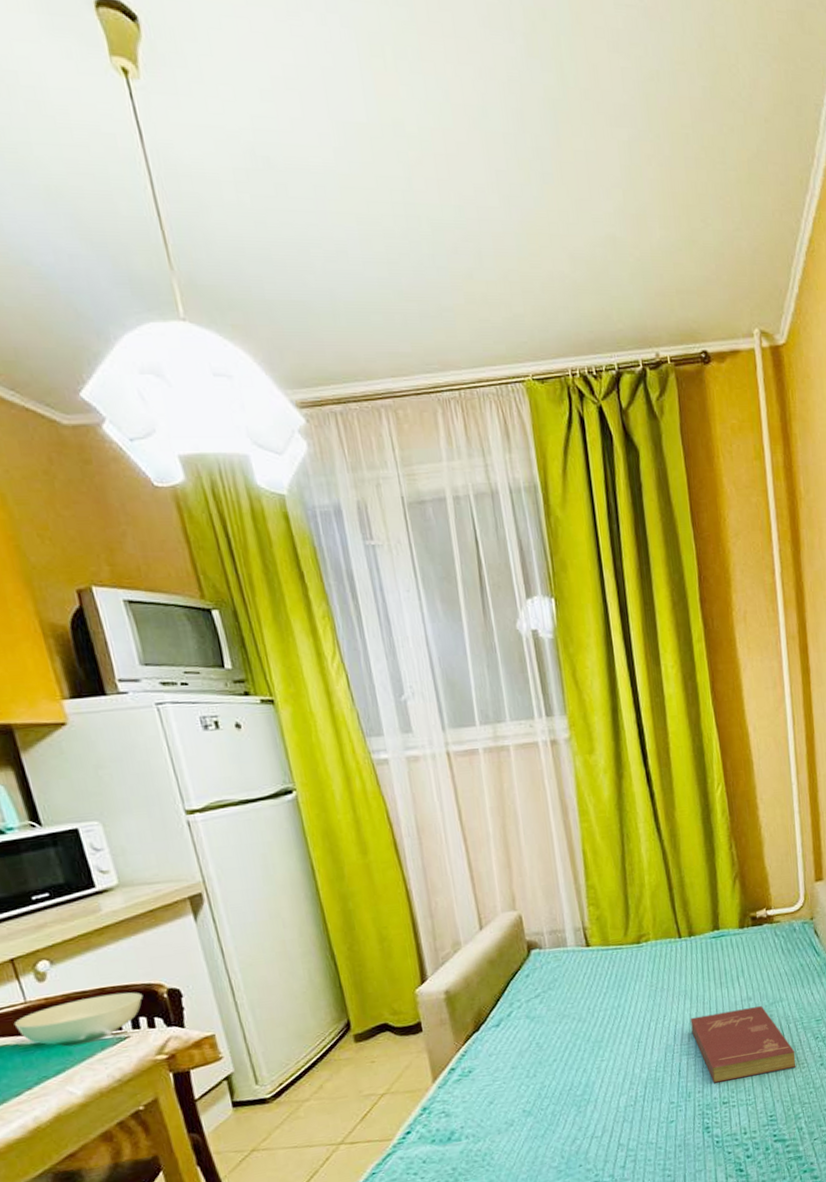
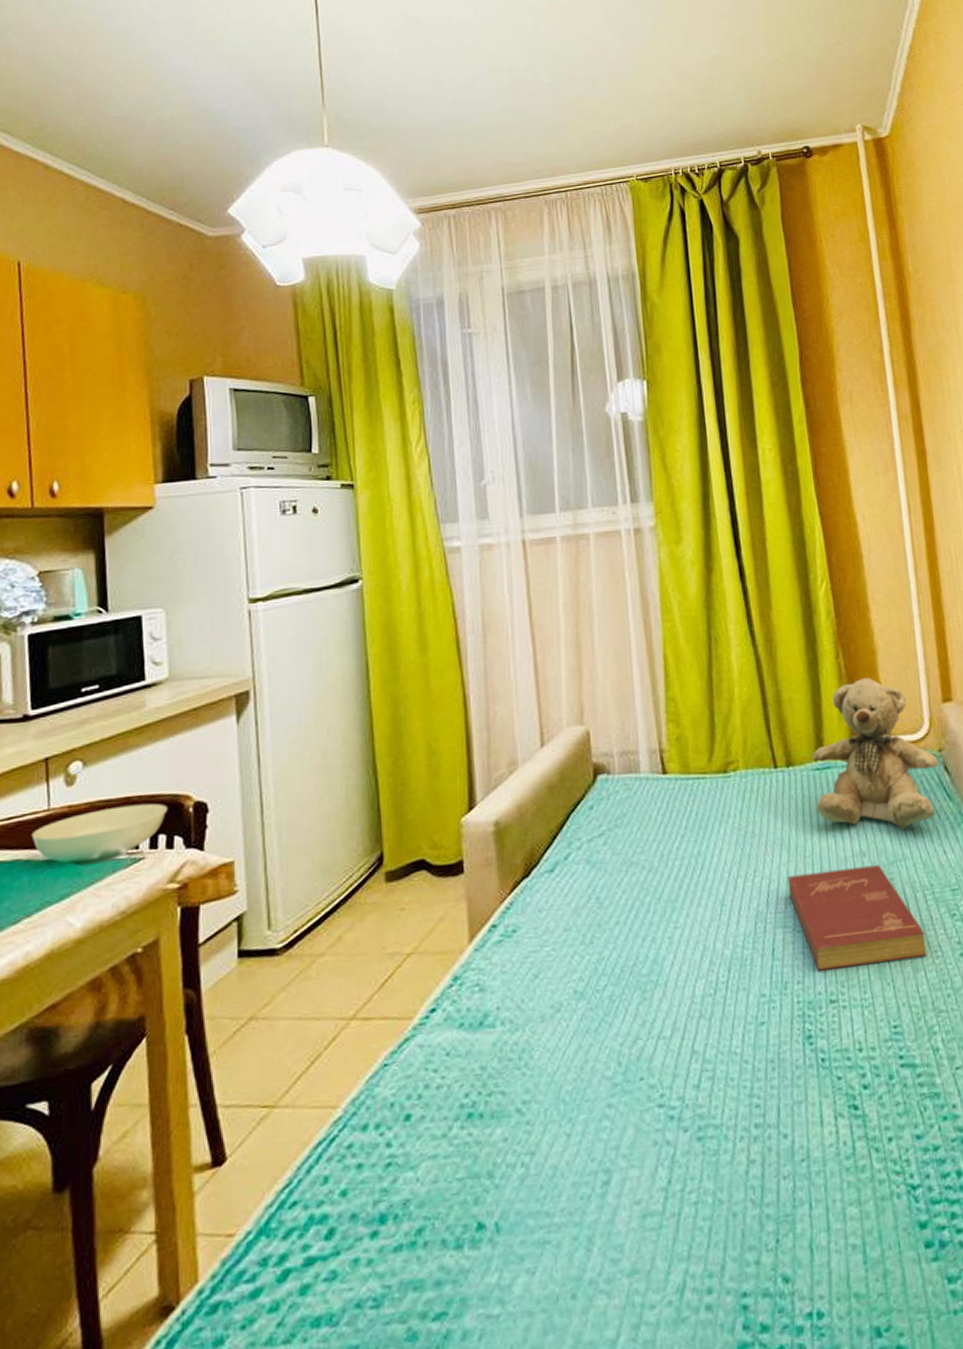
teddy bear: none [710,864,810,979] -> present [812,678,939,830]

